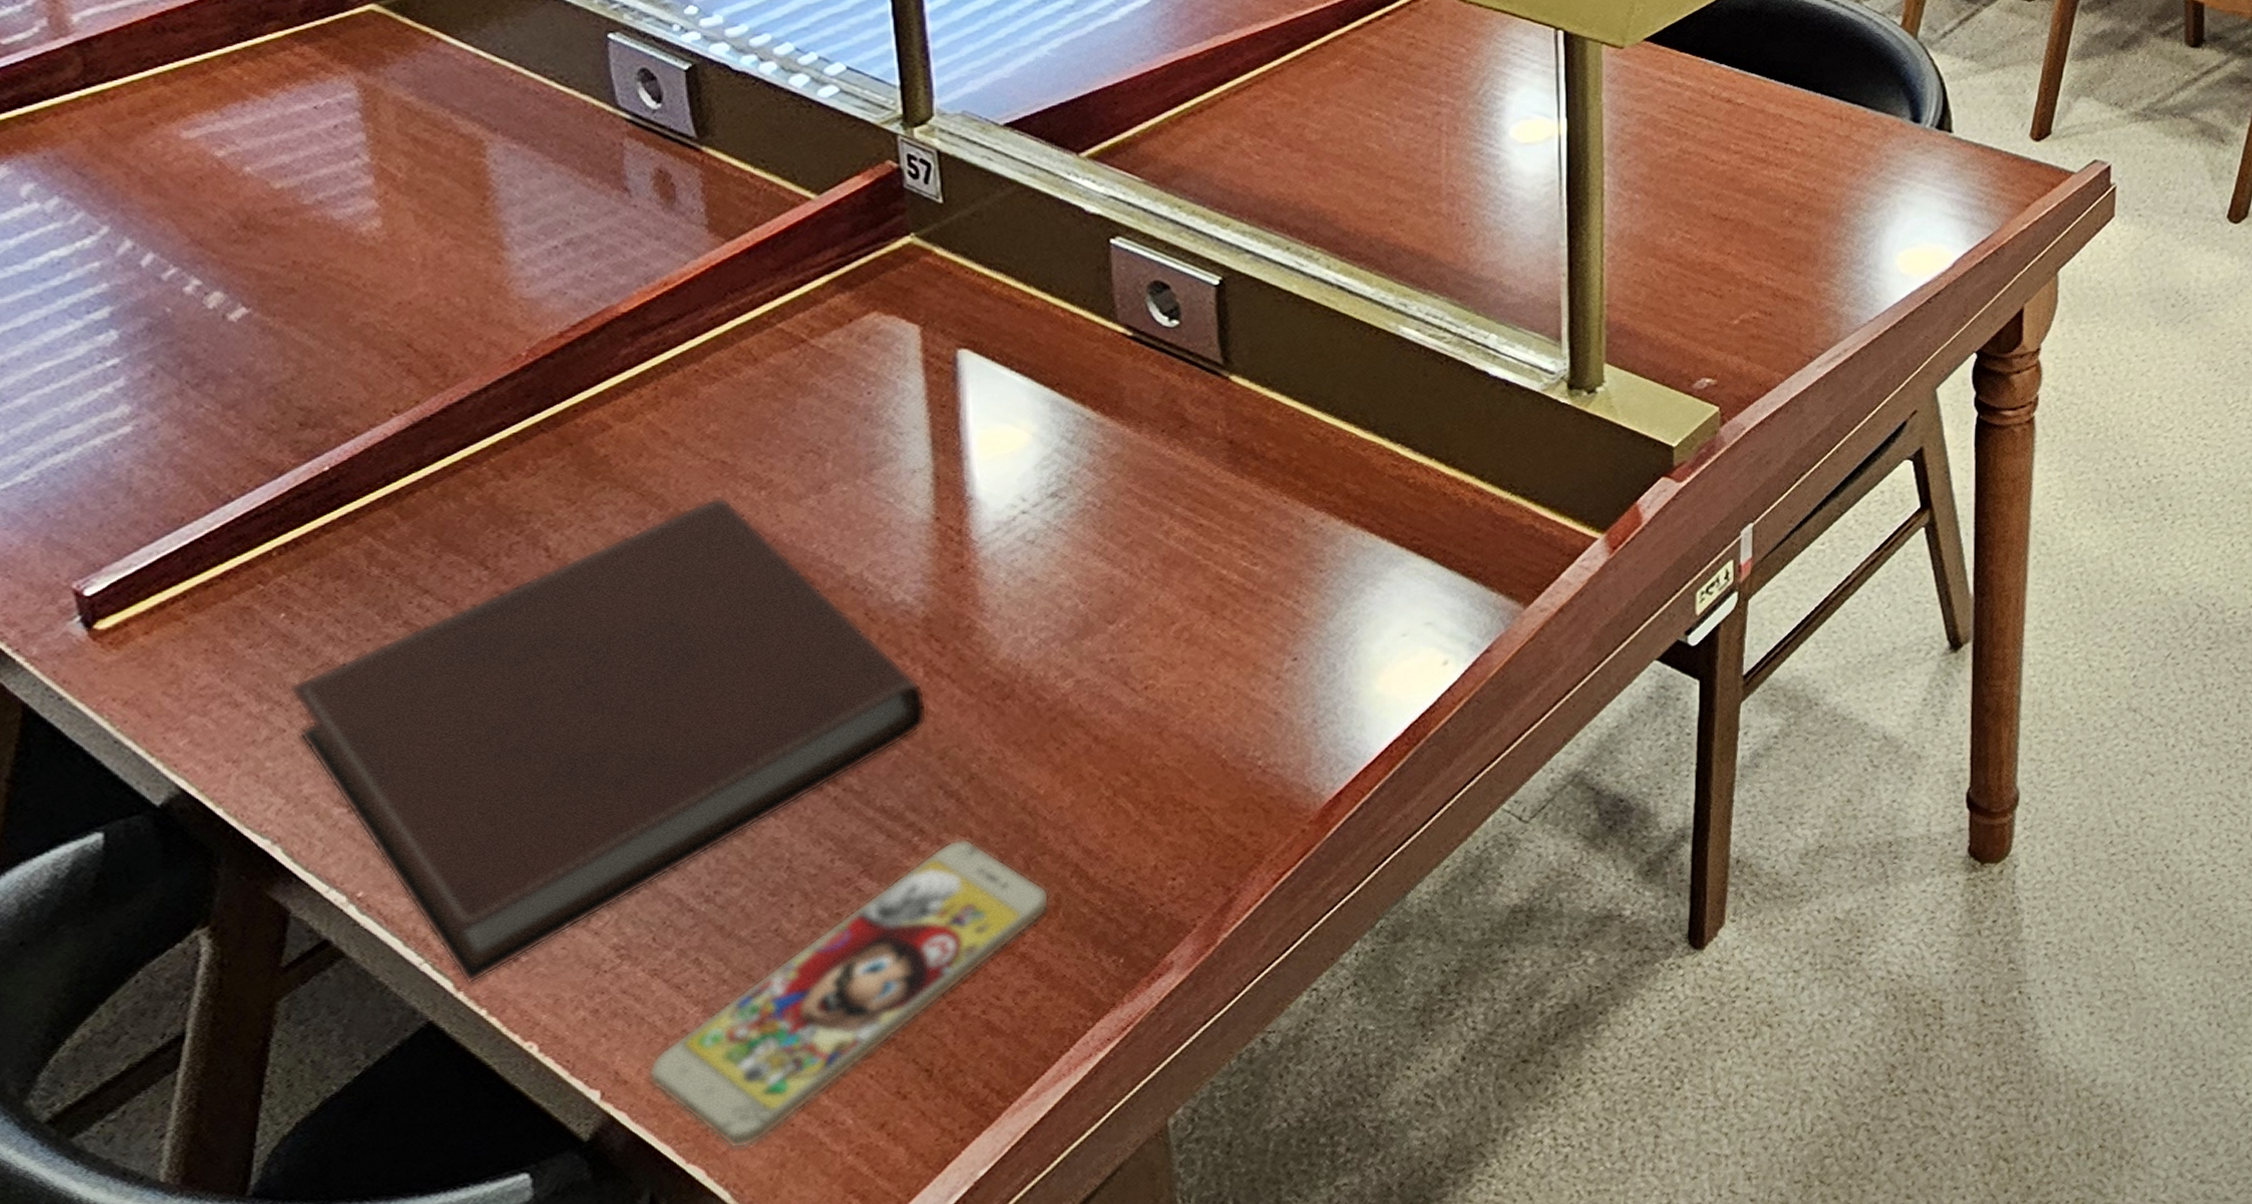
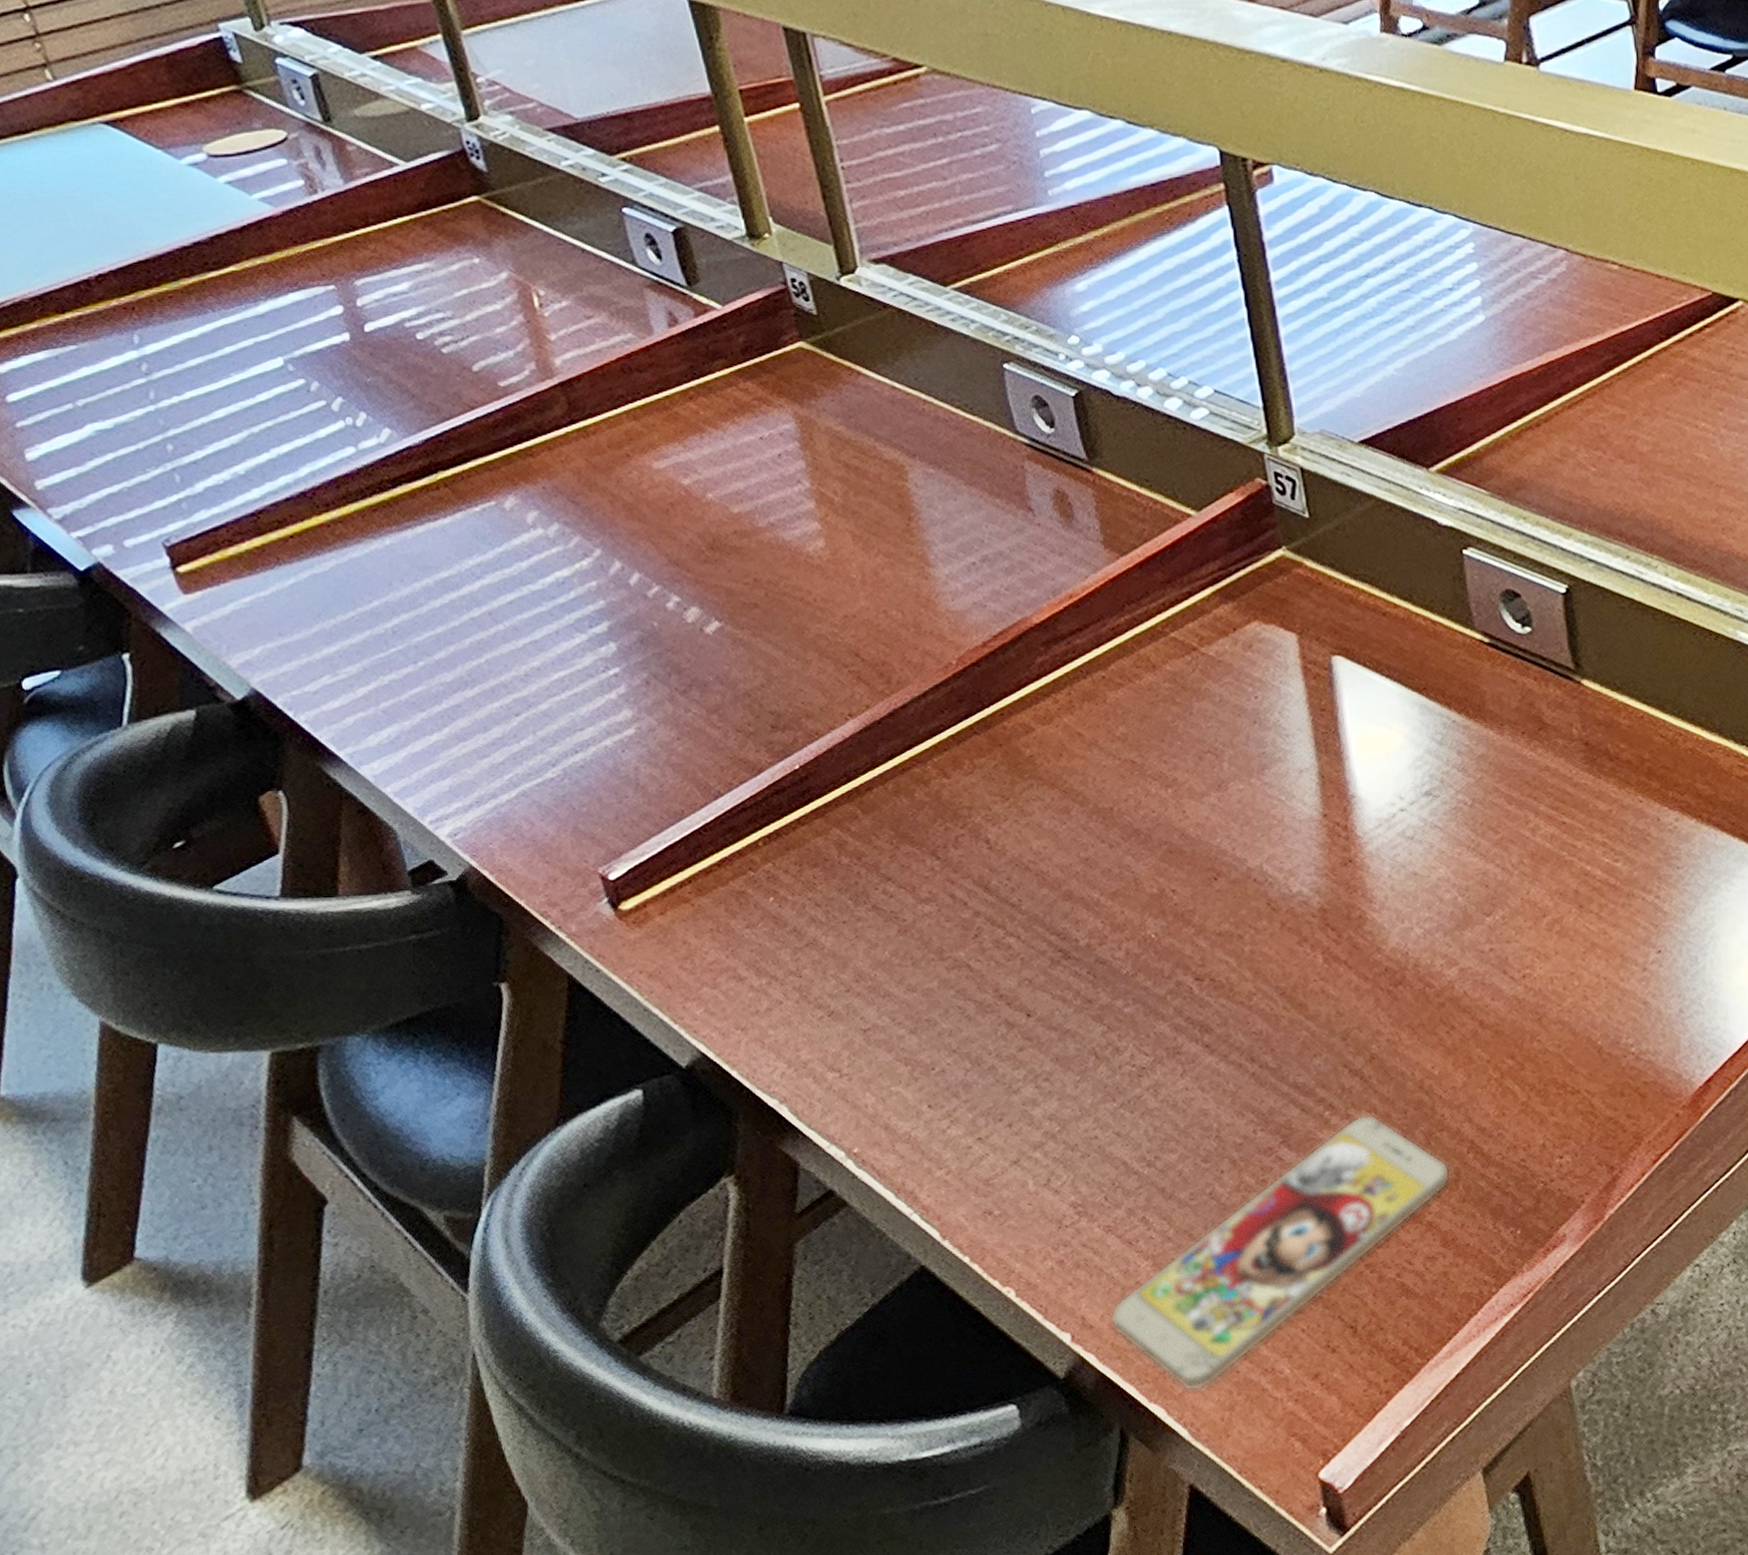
notebook: present [290,497,928,984] -> none [783,794,1329,1234]

